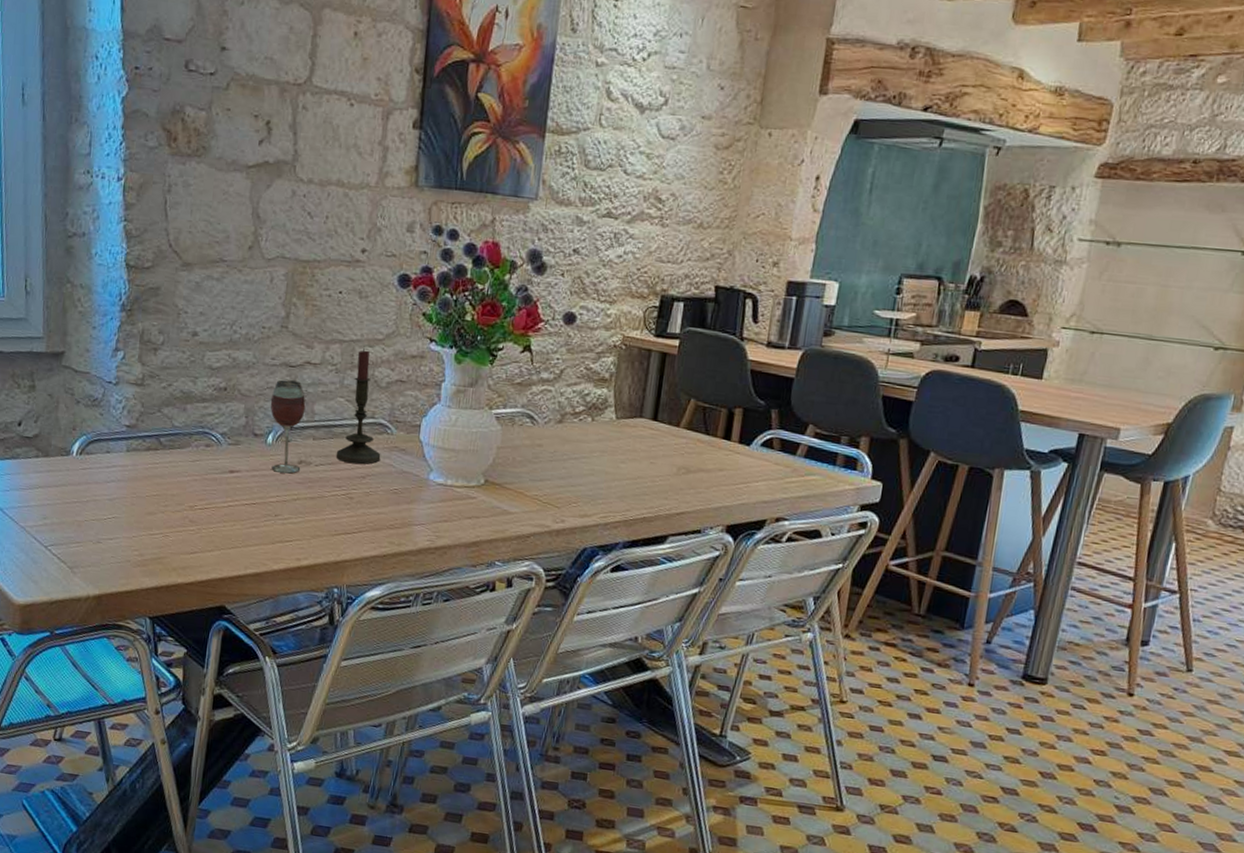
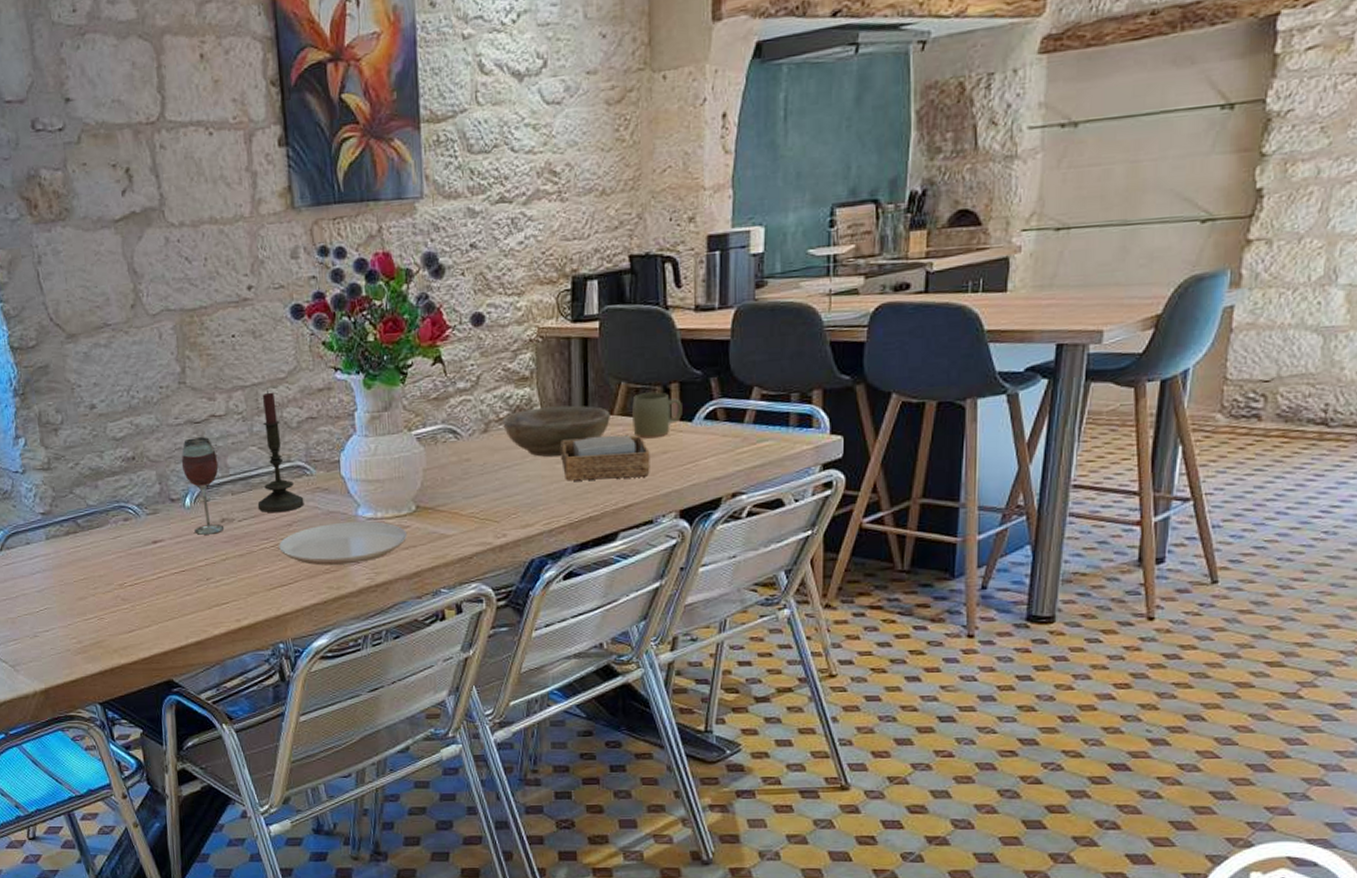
plate: none [349,482,473,524] -> present [279,521,408,566]
bowl: none [577,408,677,458] -> present [503,405,610,458]
napkin holder: none [625,443,708,489] -> present [561,435,650,481]
mug: none [695,412,743,455] -> present [632,392,682,438]

